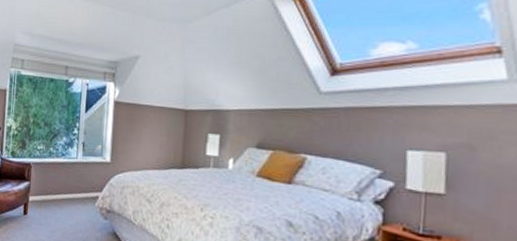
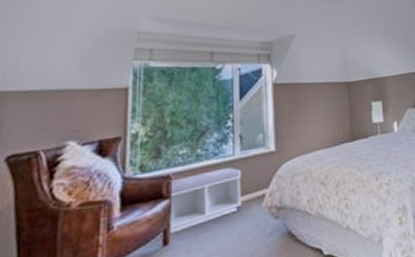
bench: none [28,167,82,208] -> present [169,167,243,234]

